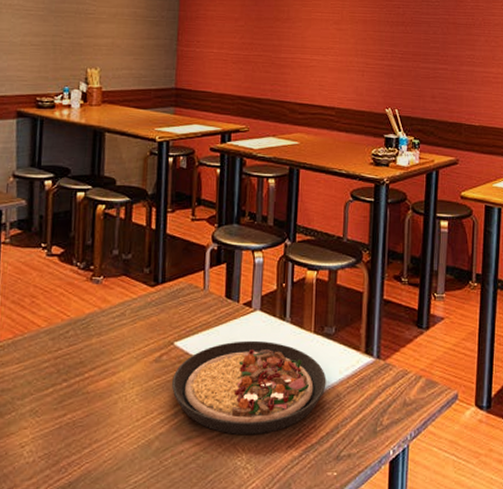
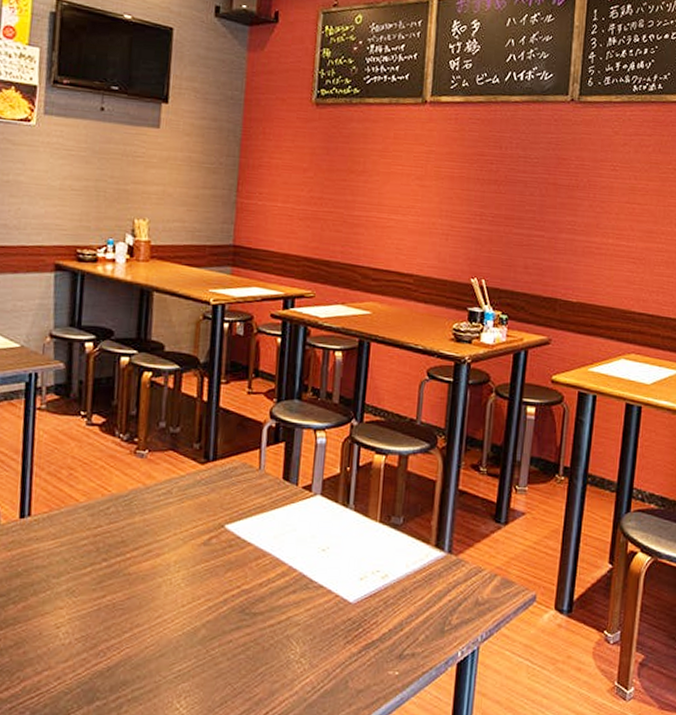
plate: present [172,340,326,434] -> none [221,527,392,627]

